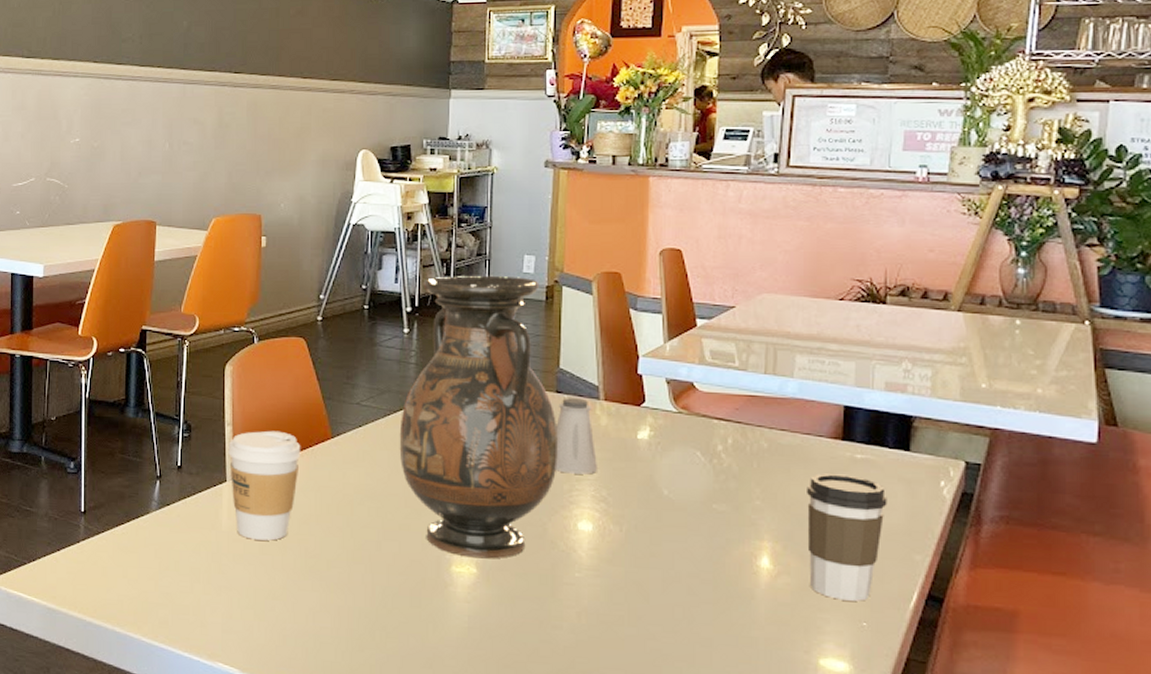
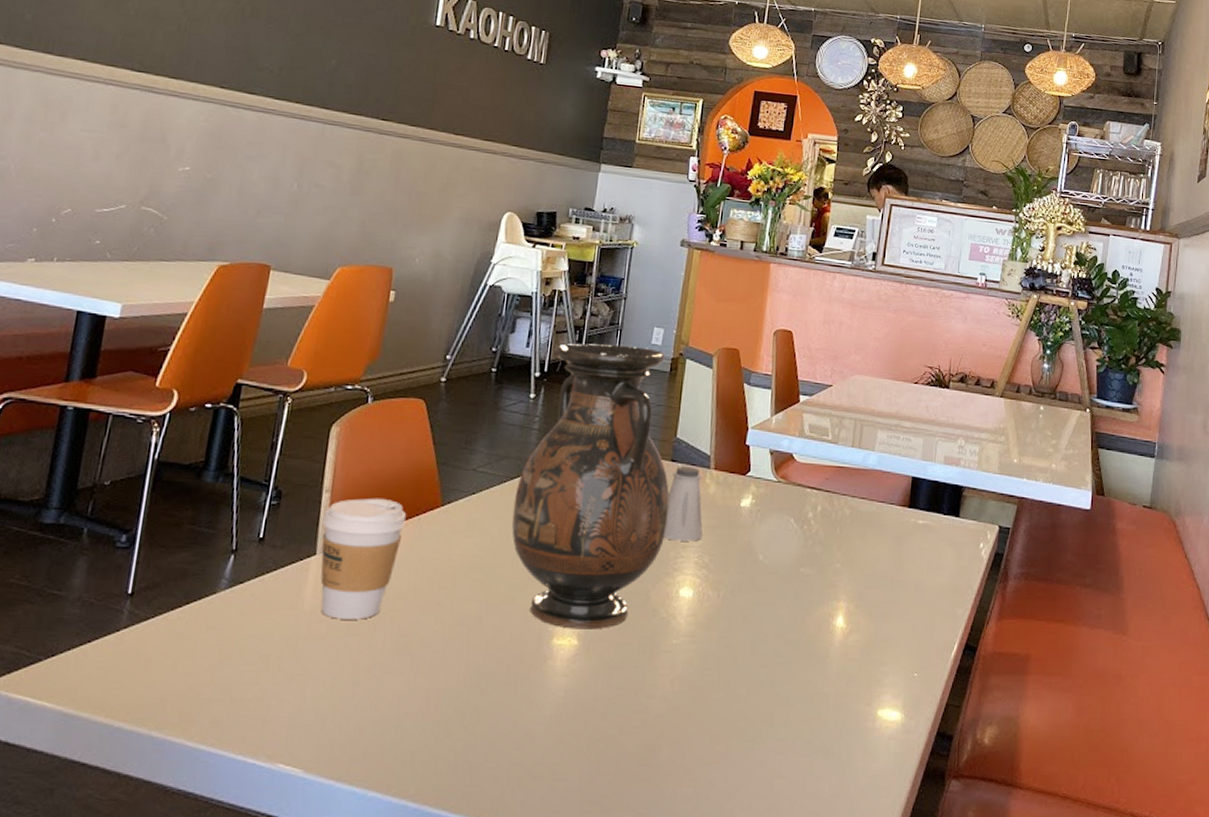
coffee cup: present [807,473,887,601] -> none [875,538,940,654]

